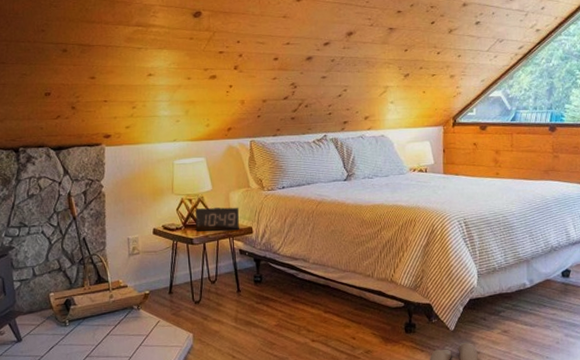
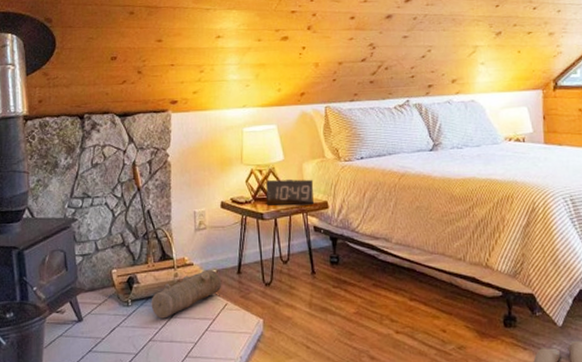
decorative log: none [87,290,155,337] -> present [151,269,222,319]

